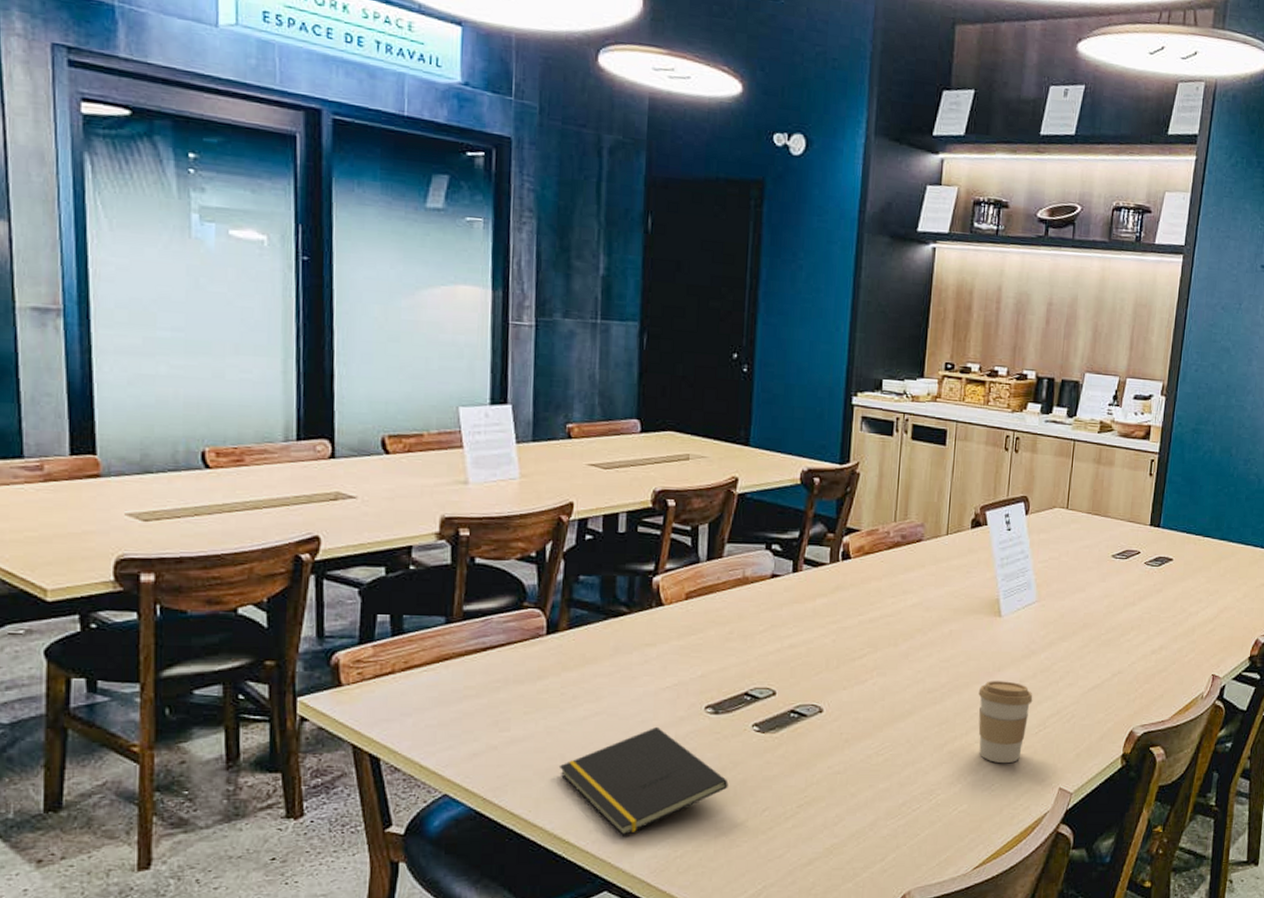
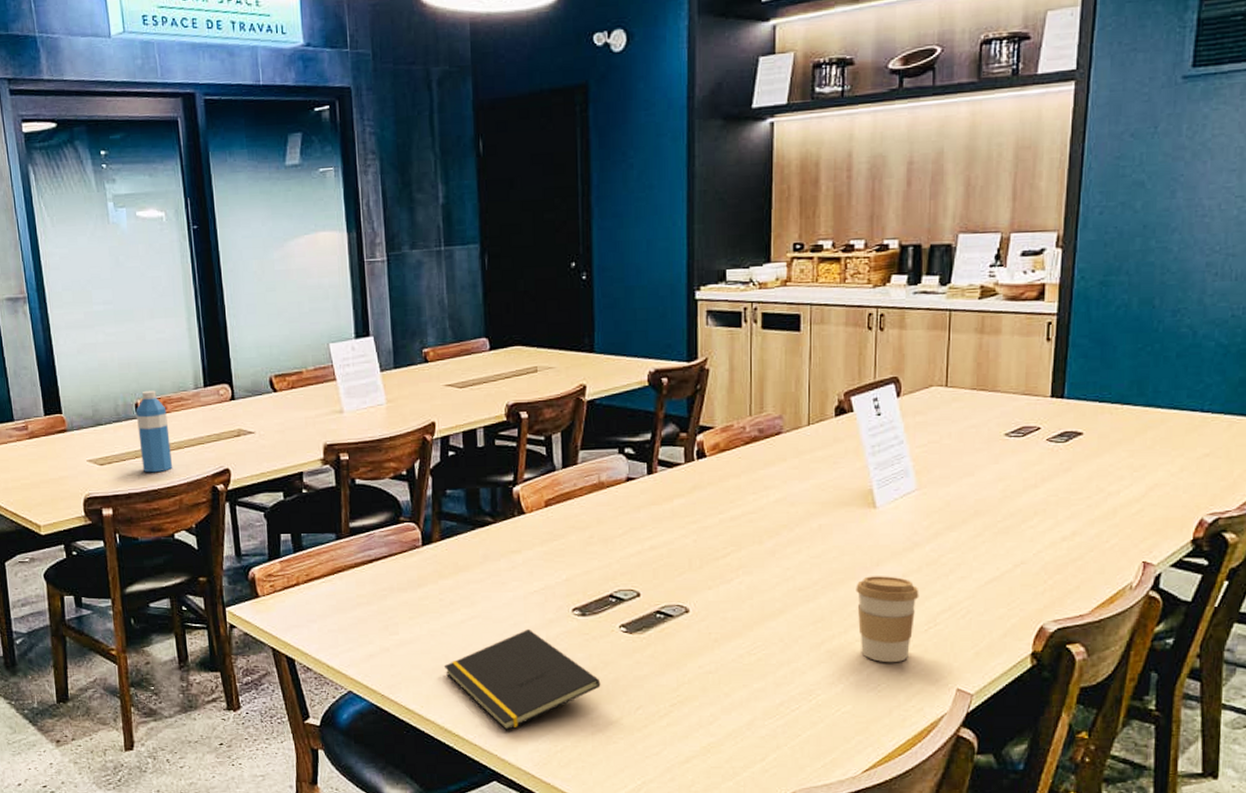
water bottle: none [201,437,245,535] -> present [135,390,173,473]

